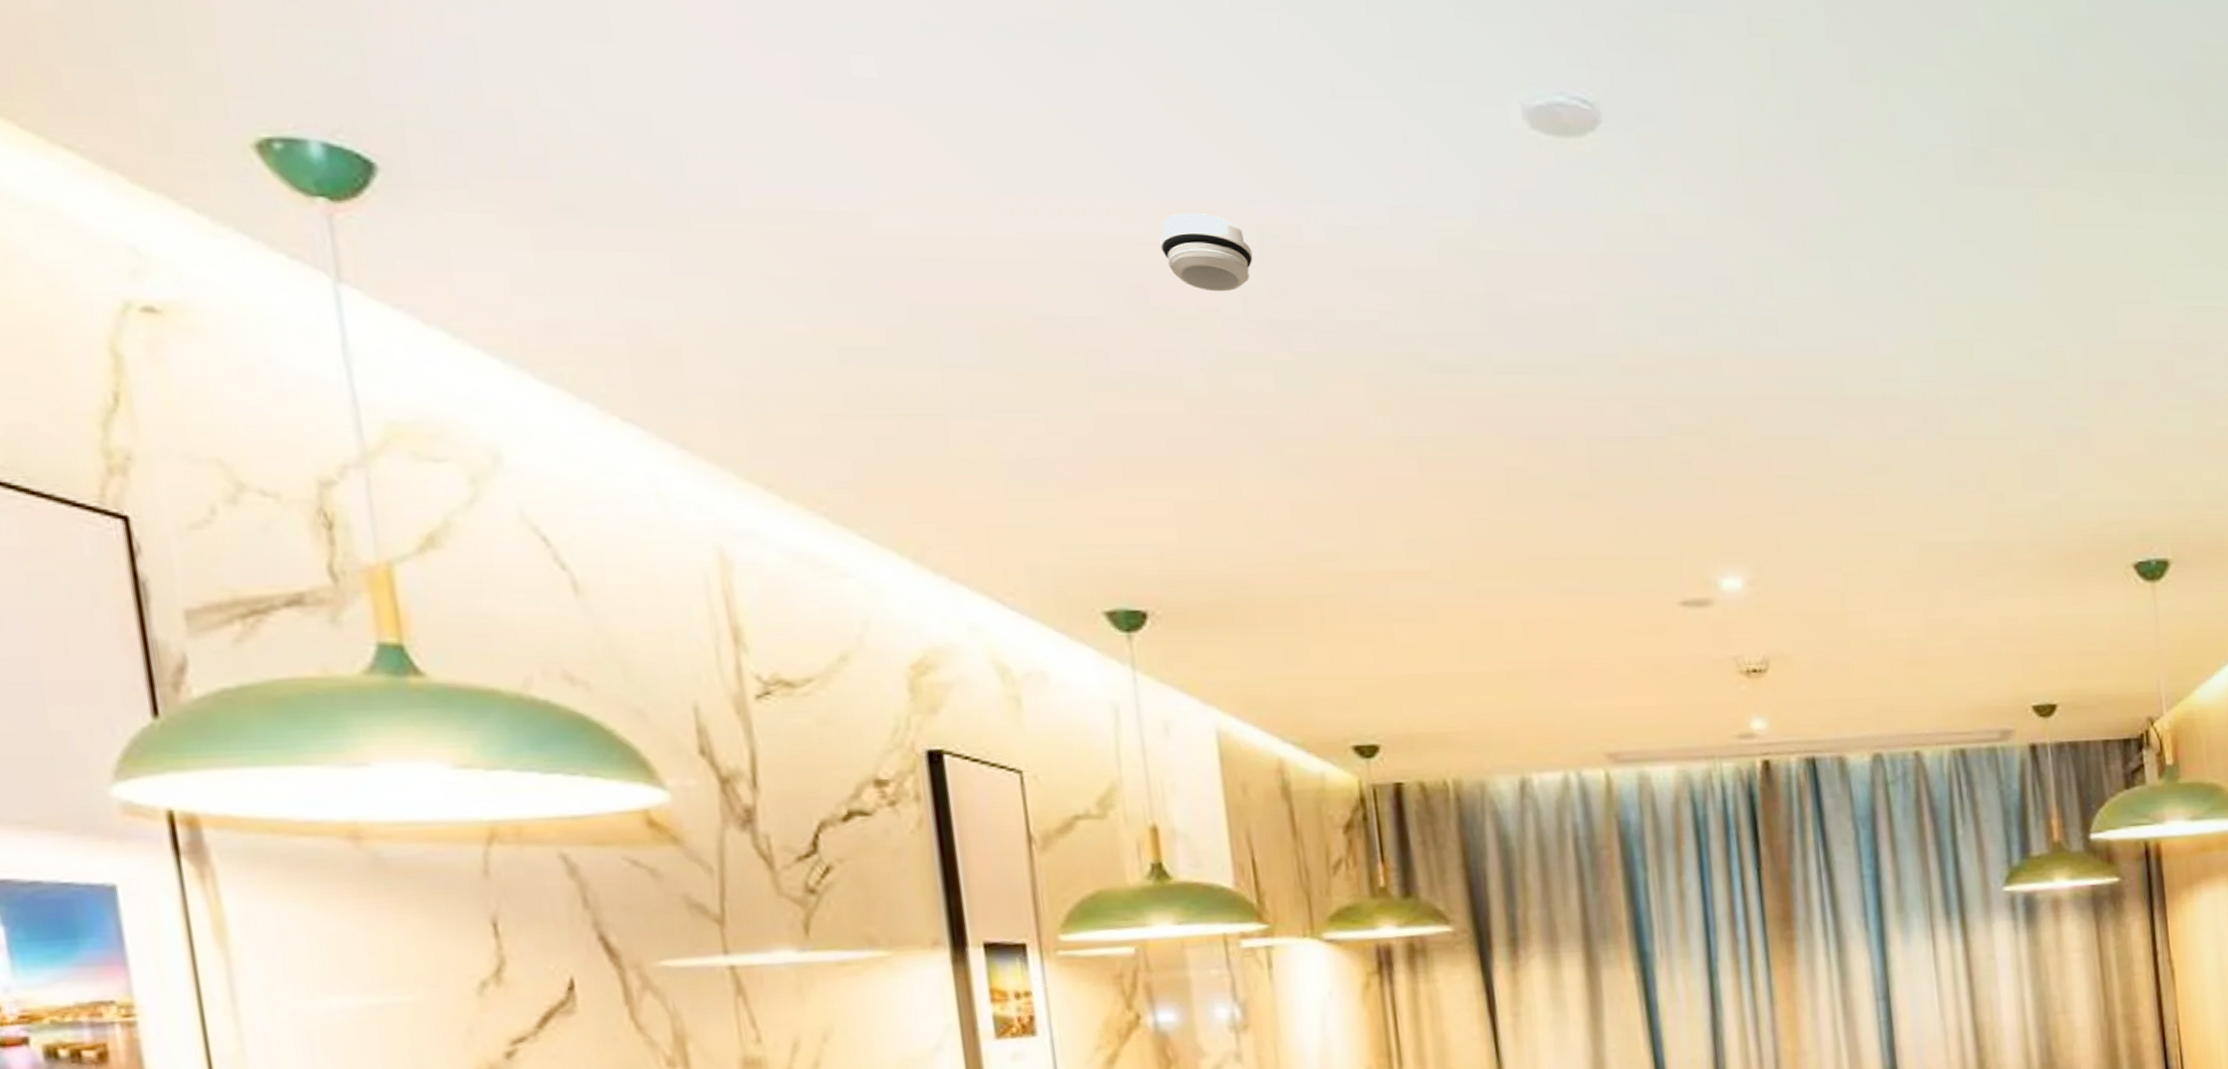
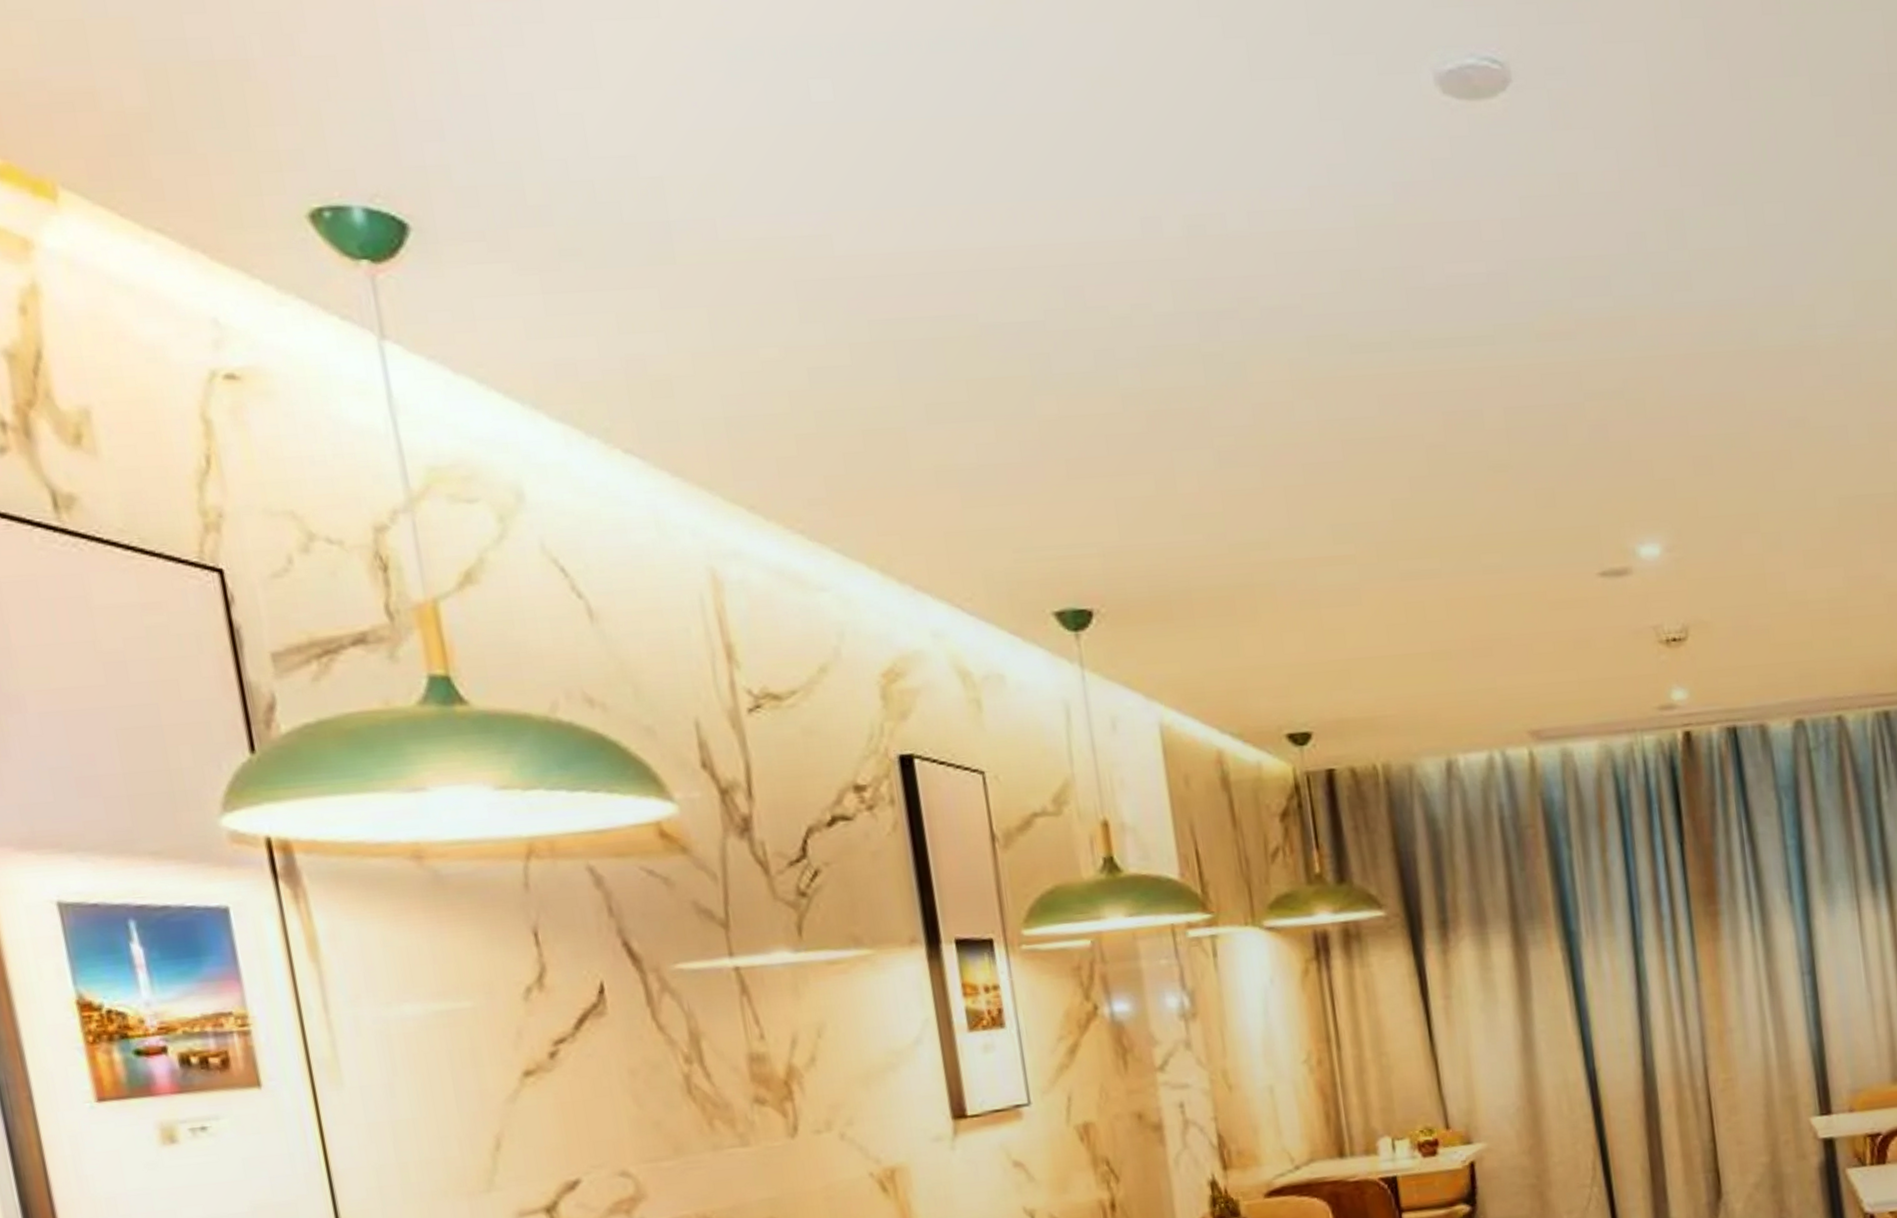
smoke detector: present [1159,213,1253,292] -> none [1093,209,1181,287]

